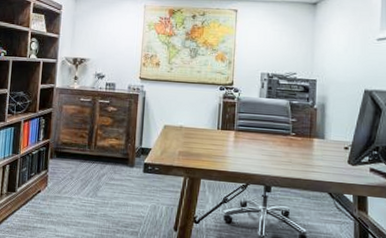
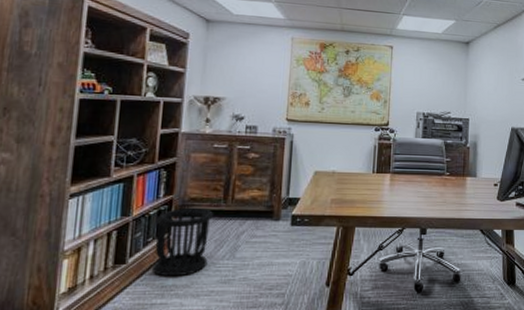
wastebasket: none [34,150,81,207] -> present [153,207,214,277]

